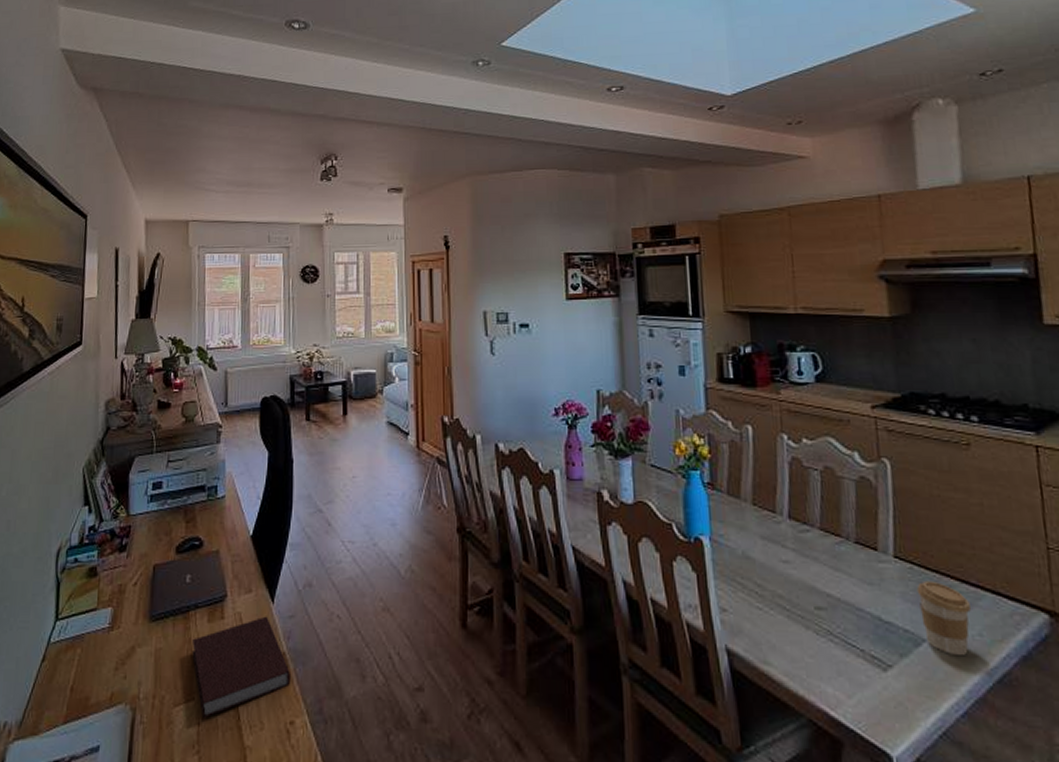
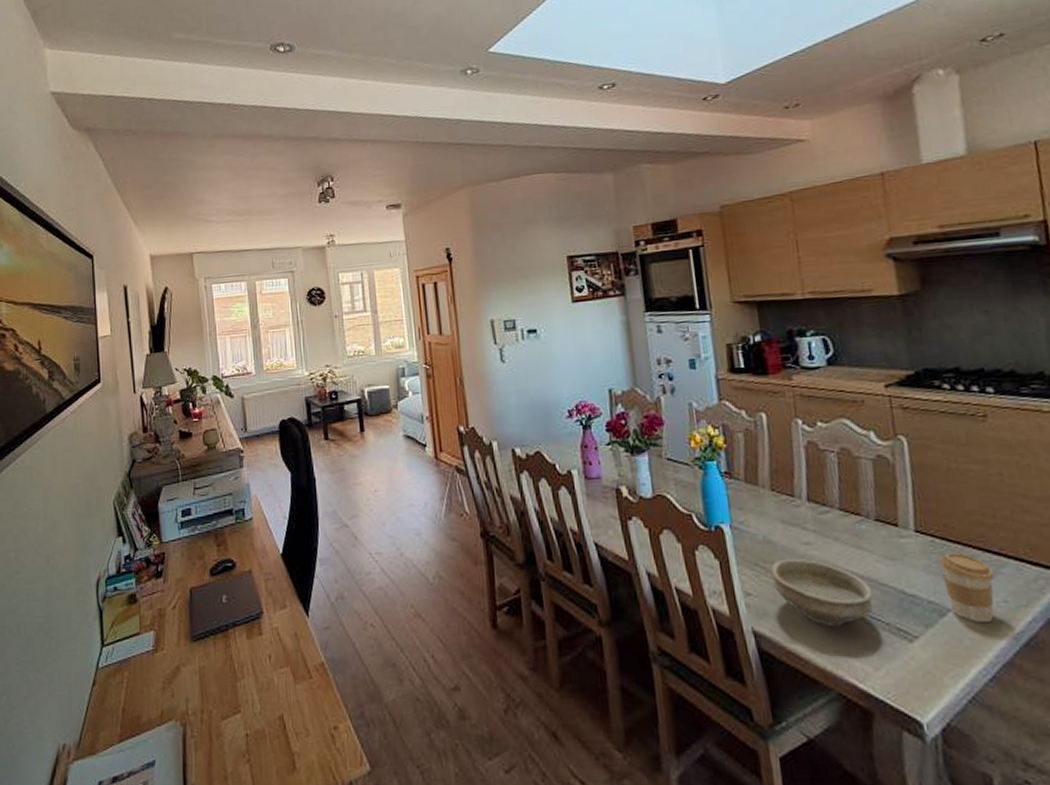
notebook: present [192,616,292,718] -> none [234,629,332,729]
bowl: none [749,576,848,649] -> present [771,558,872,626]

